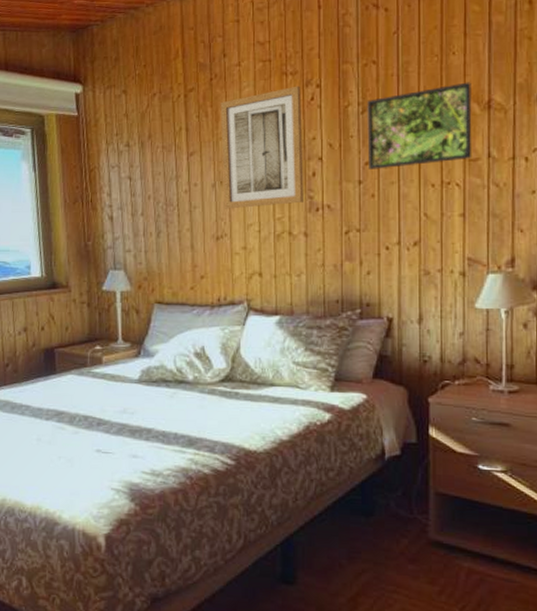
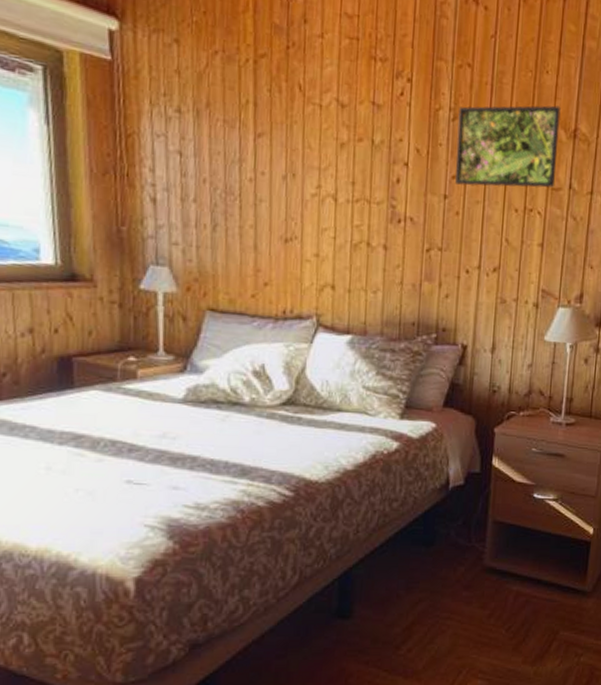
wall art: present [220,86,304,209] -> none [295,75,391,212]

